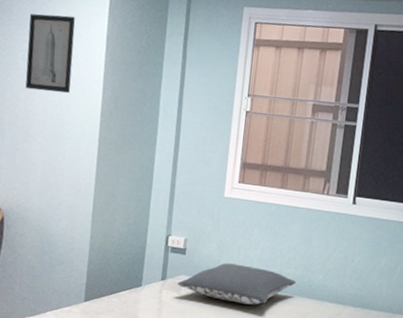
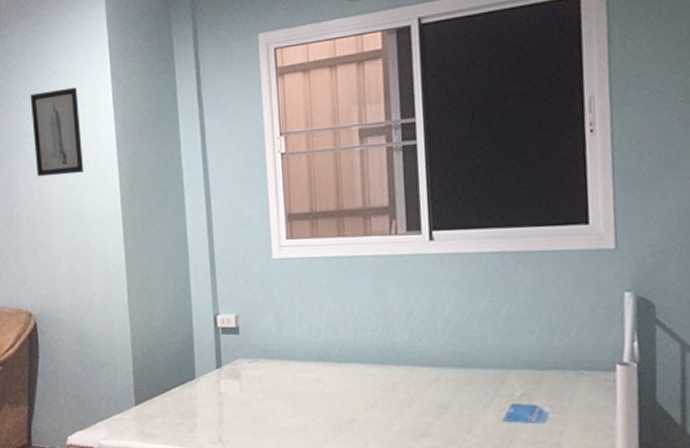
pillow: present [177,263,297,305] -> none [235,336,377,383]

